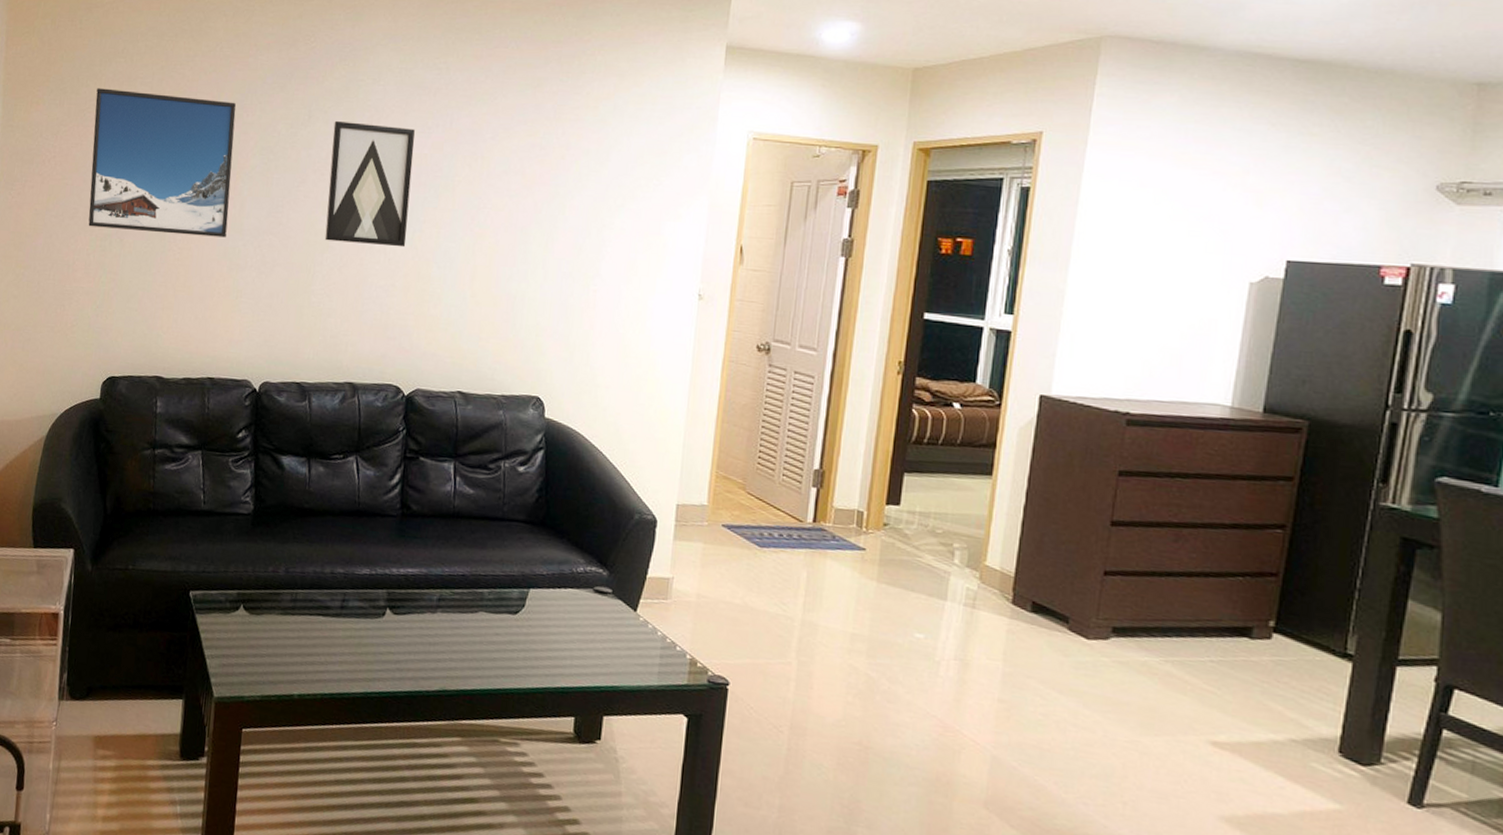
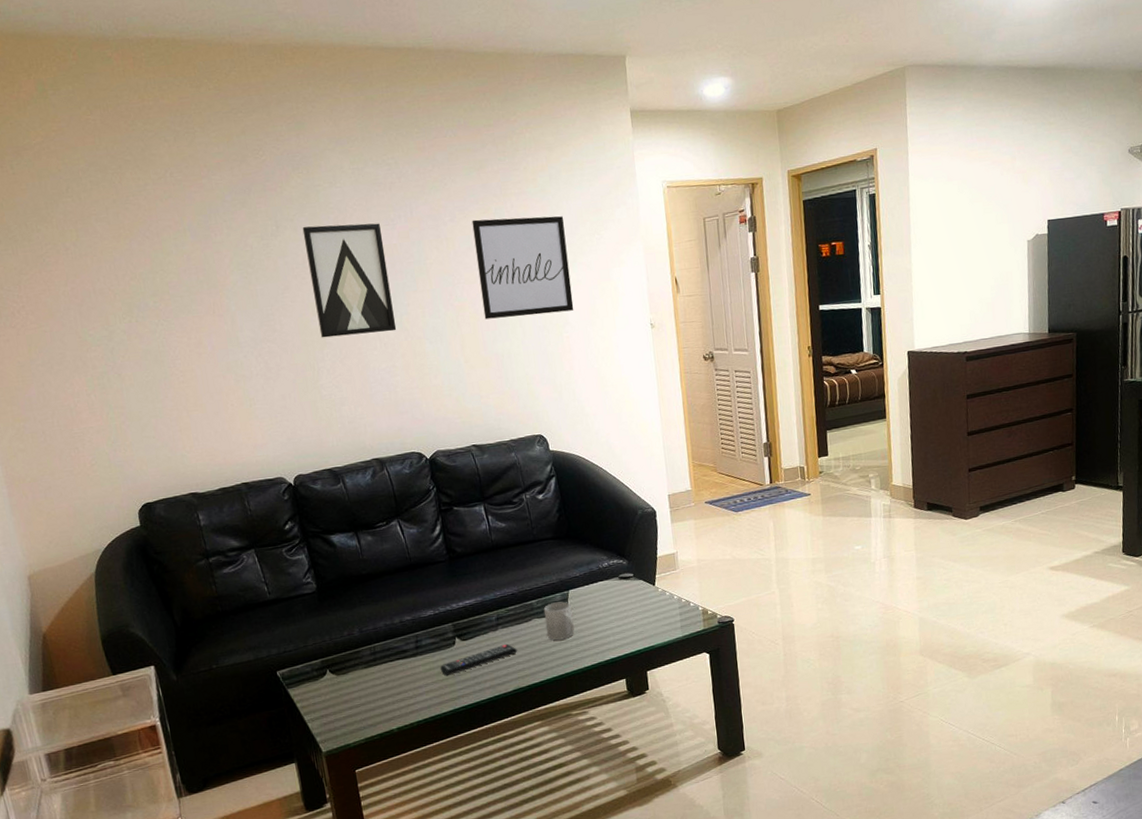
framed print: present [88,88,236,238] -> none [50,224,225,368]
remote control: none [361,631,454,651] -> present [439,643,518,677]
mug: none [491,598,529,647] -> present [543,601,575,641]
wall art: none [504,141,621,262] -> present [472,216,574,320]

